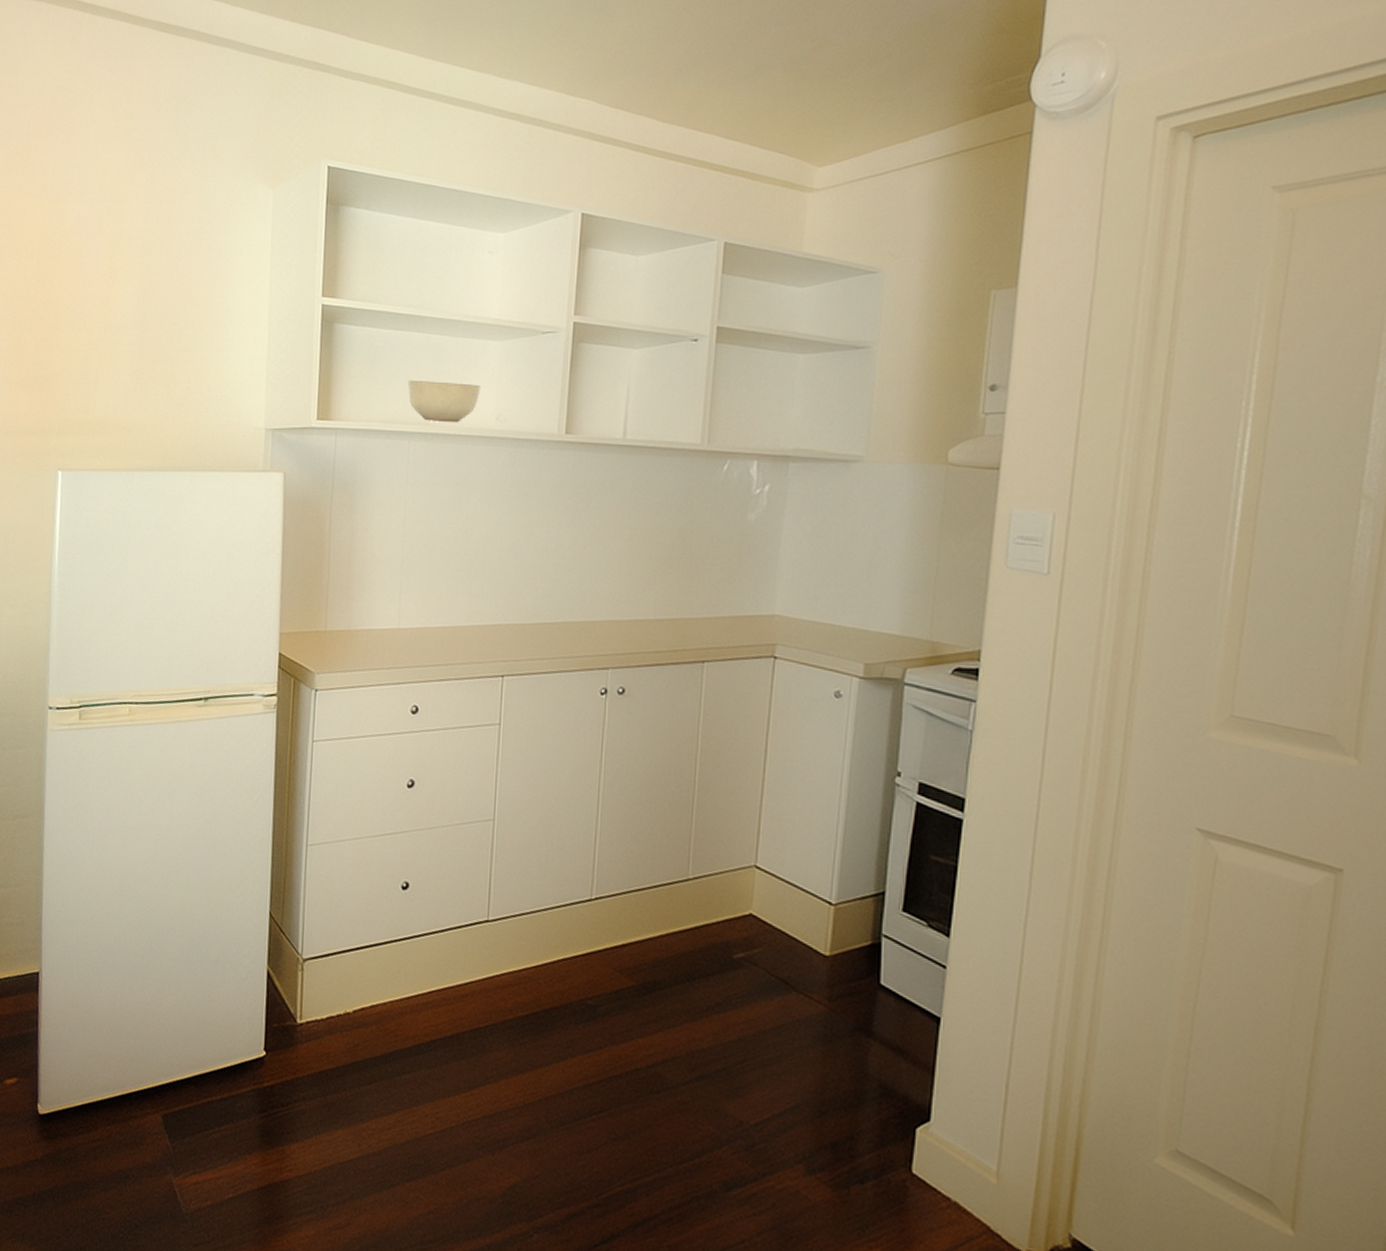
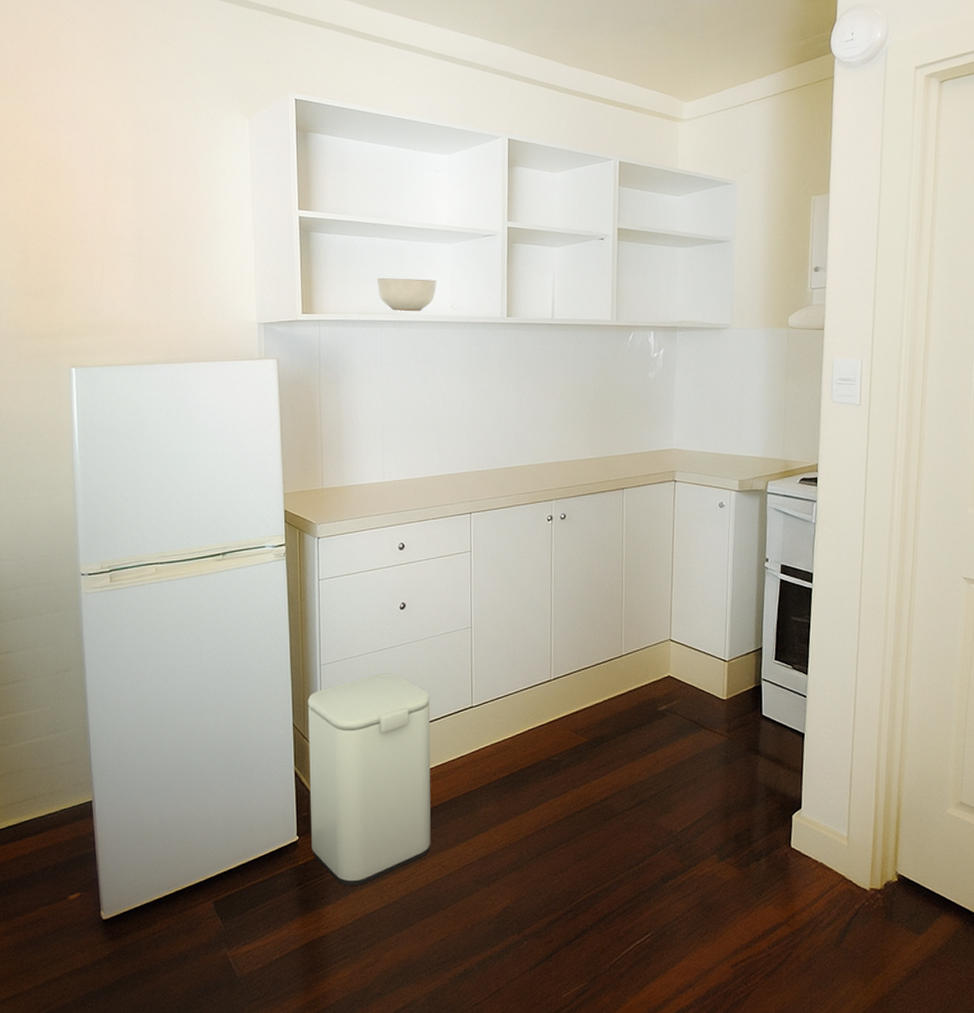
pedal bin: none [280,864,437,1125] -> present [307,673,431,886]

